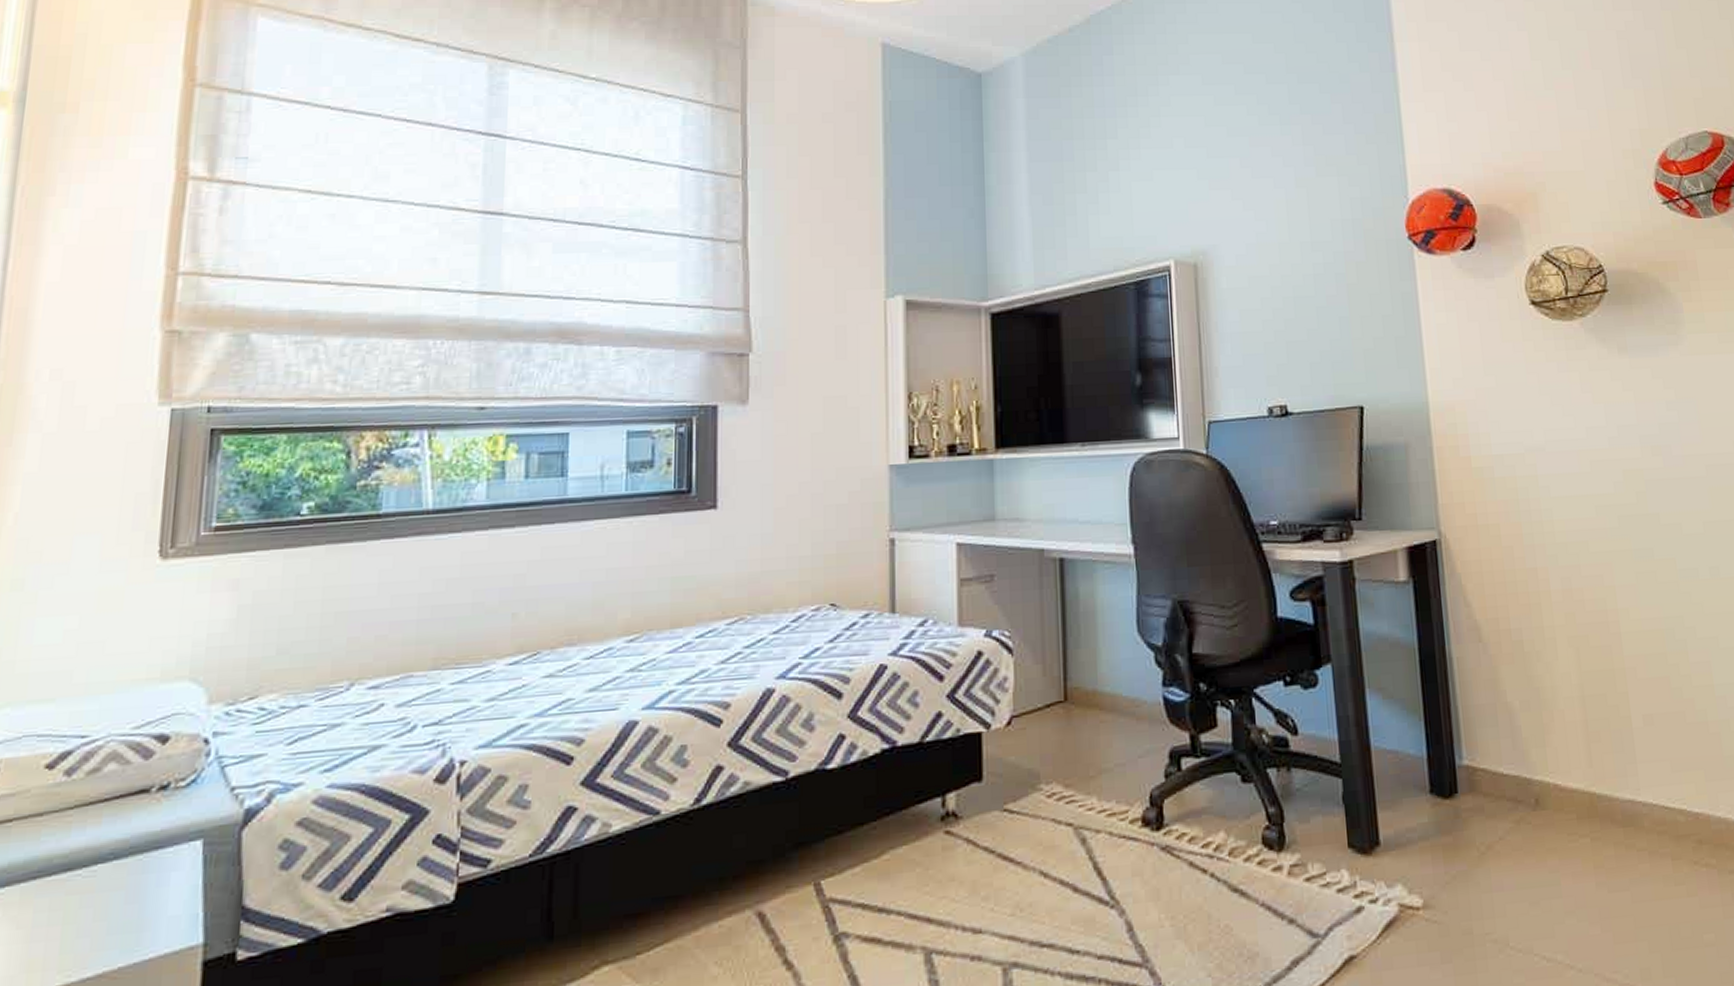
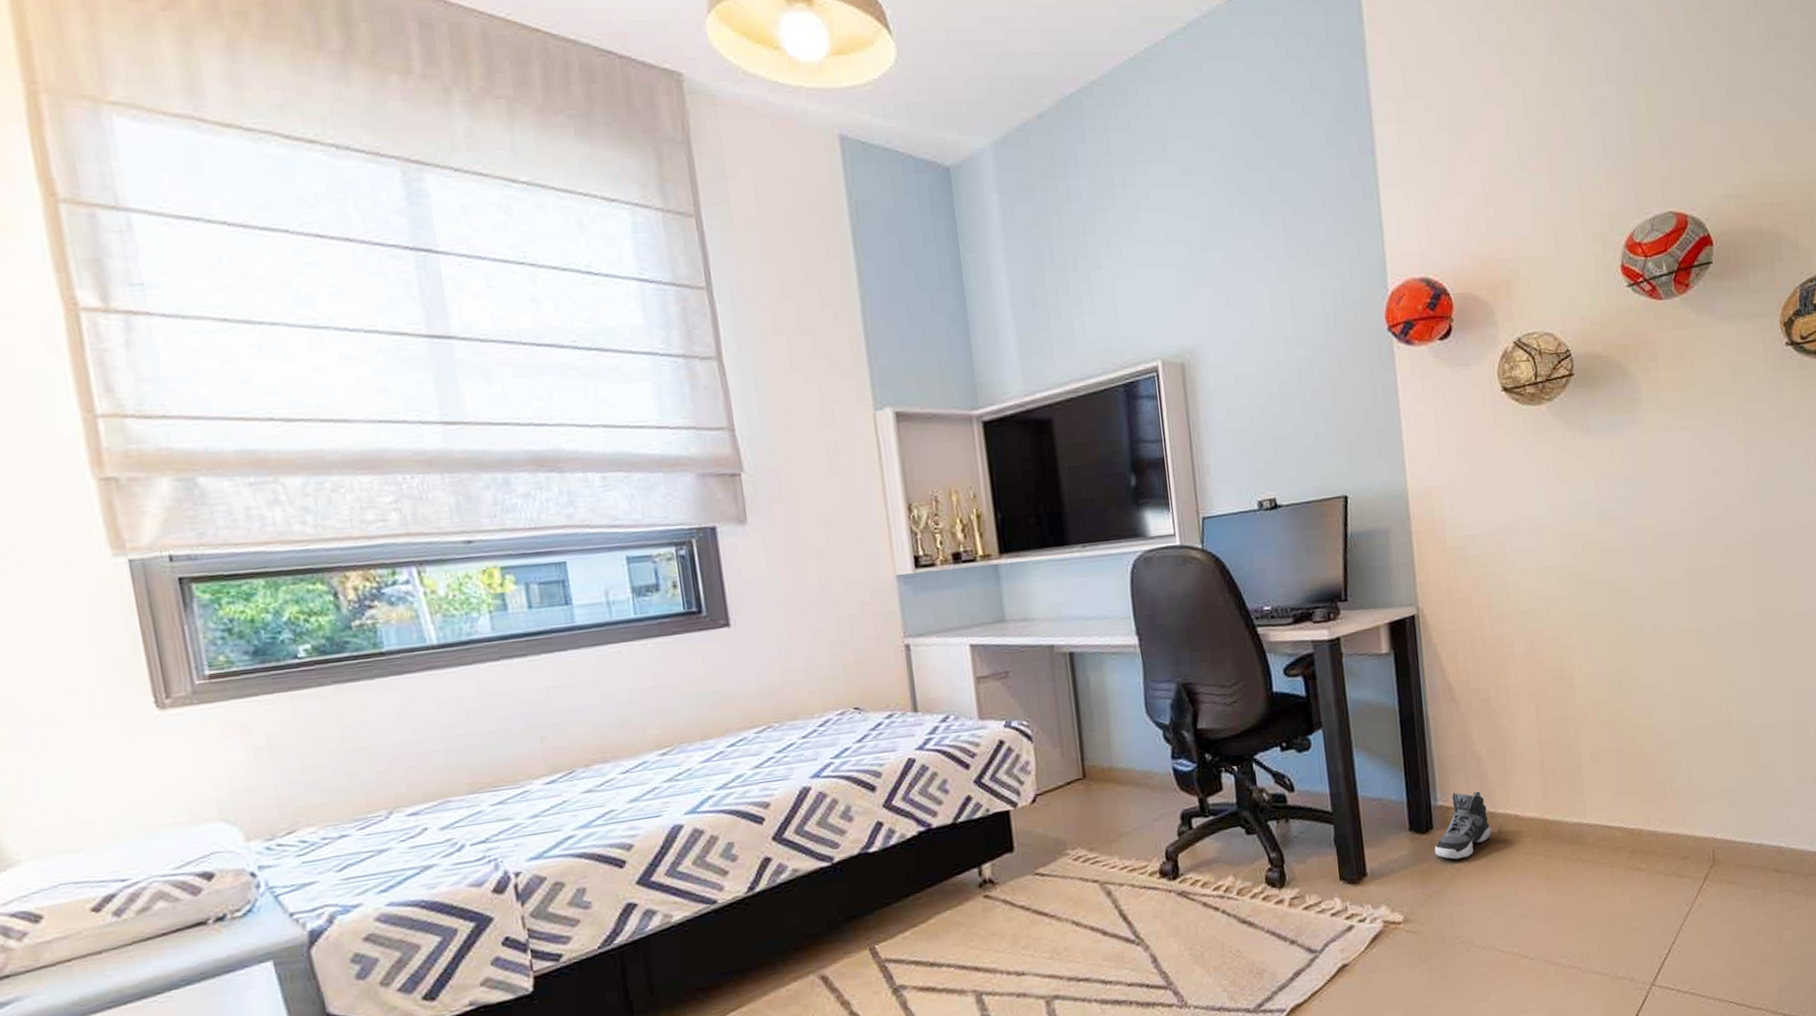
sneaker: none [1459,750,1527,834] -> present [1434,791,1491,860]

